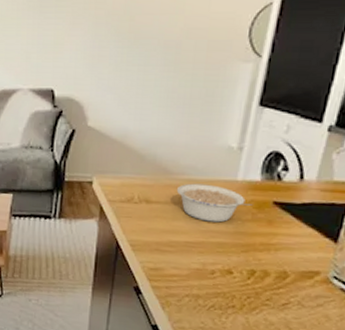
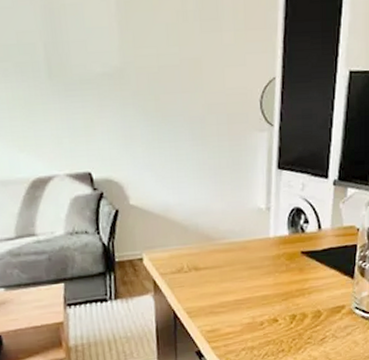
legume: present [176,183,253,223] -> none [220,244,285,279]

